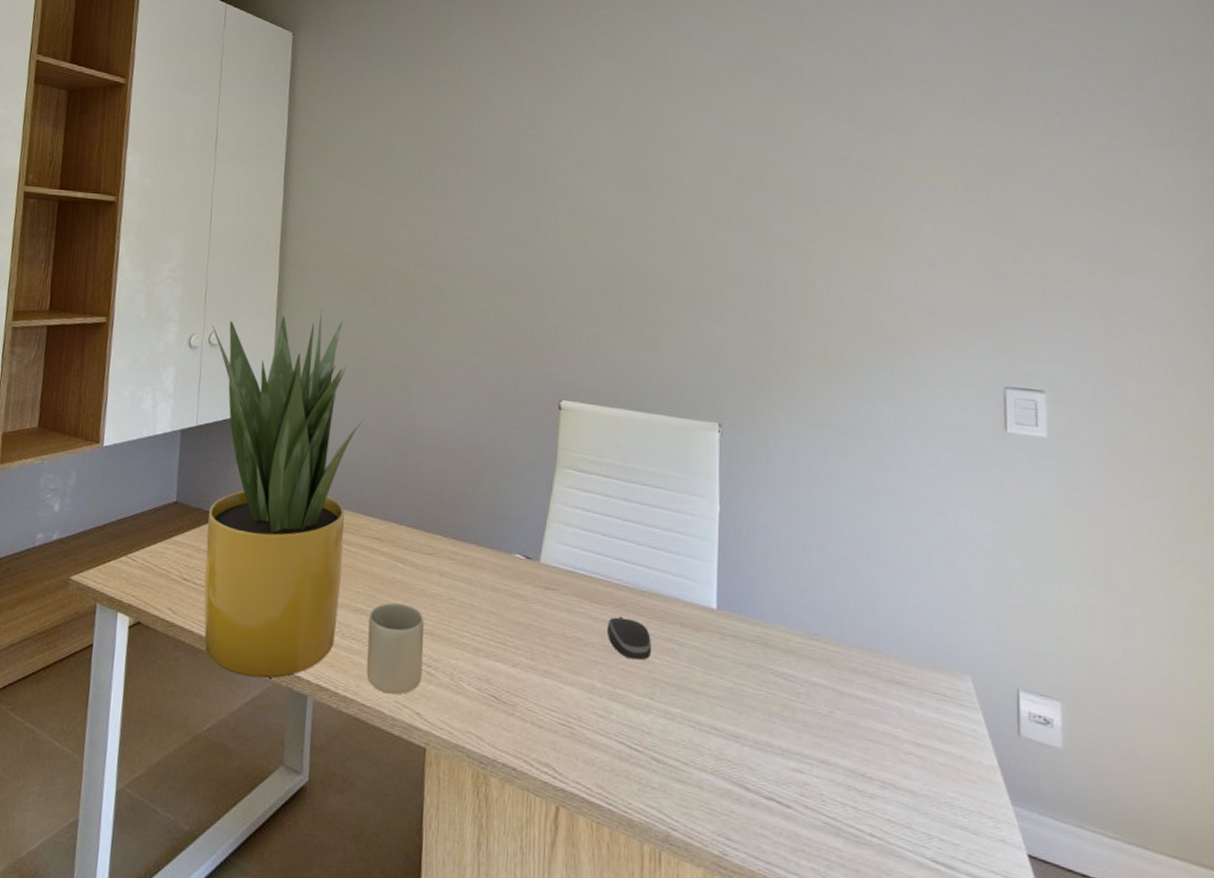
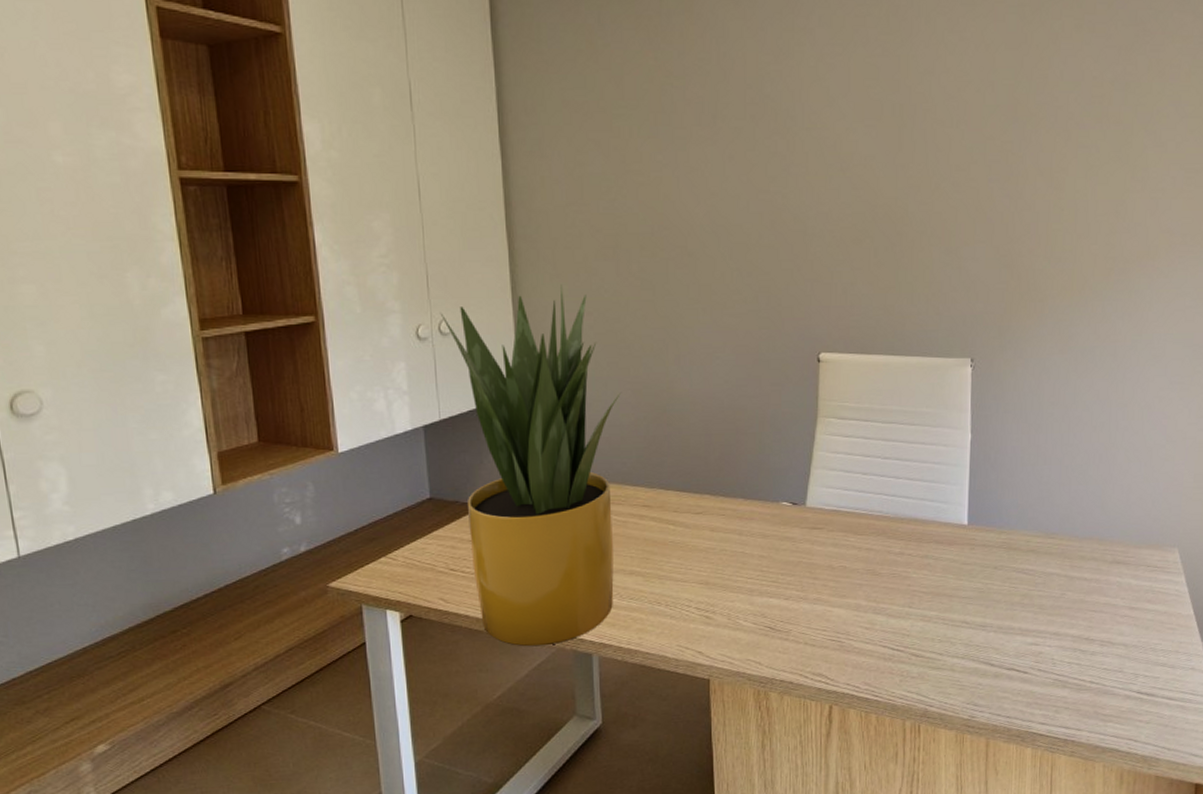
mug: present [366,602,424,695] -> none [645,561,701,640]
computer mouse: present [606,616,651,660] -> none [869,542,910,577]

